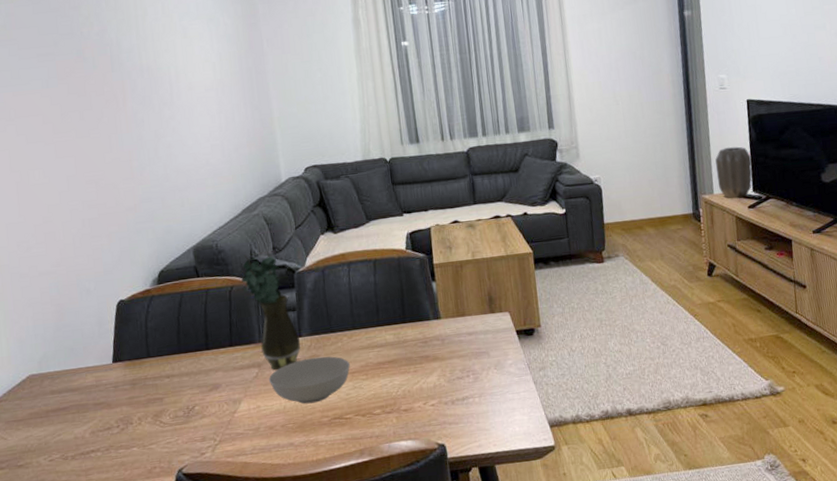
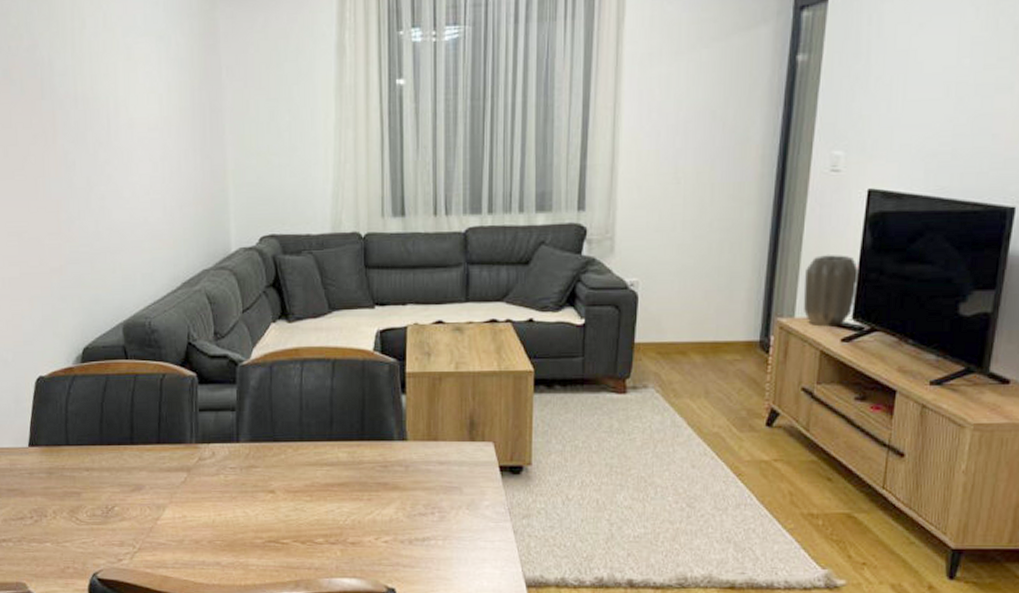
vase: present [241,253,301,370] -> none [174,338,238,478]
bowl: present [268,356,350,404] -> none [197,468,293,521]

